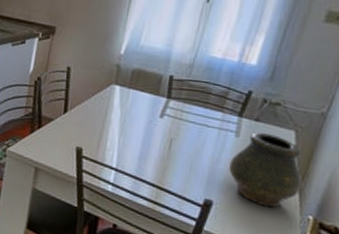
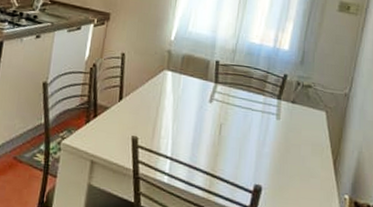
vase: present [229,132,303,208] -> none [274,114,337,189]

